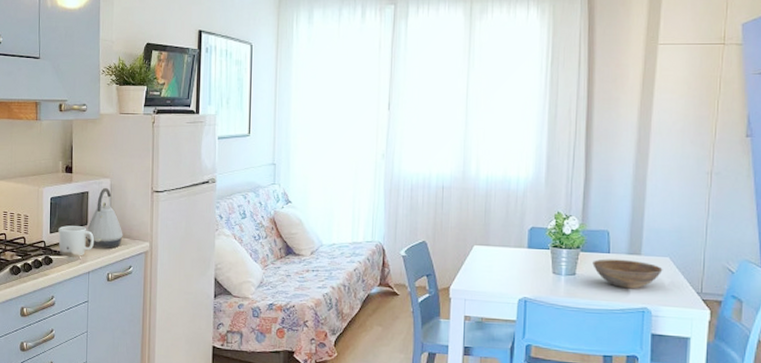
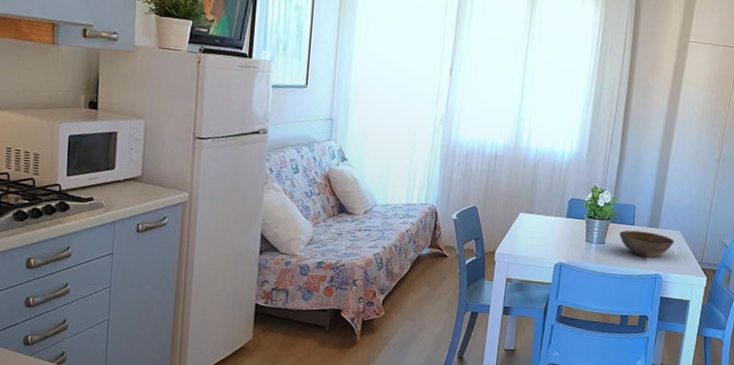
mug: present [58,225,95,258] -> none [77,168,123,205]
kettle: present [86,187,123,248] -> none [112,128,158,197]

